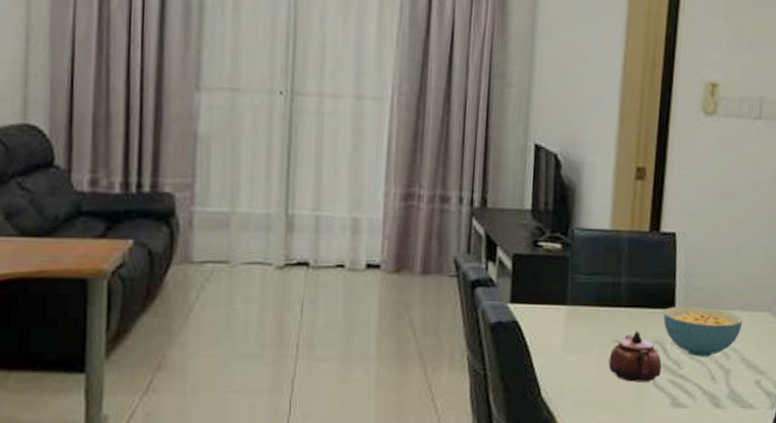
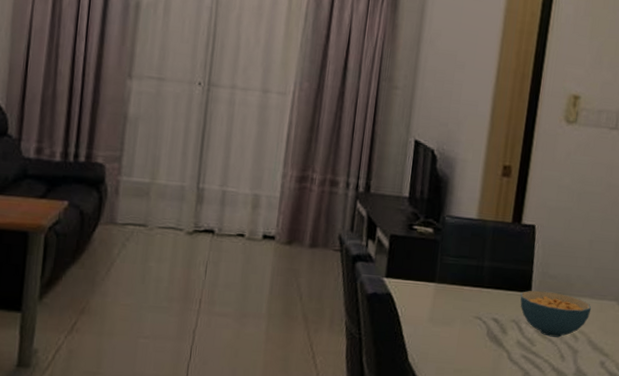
teapot: present [608,330,662,382] -> none [469,309,517,356]

